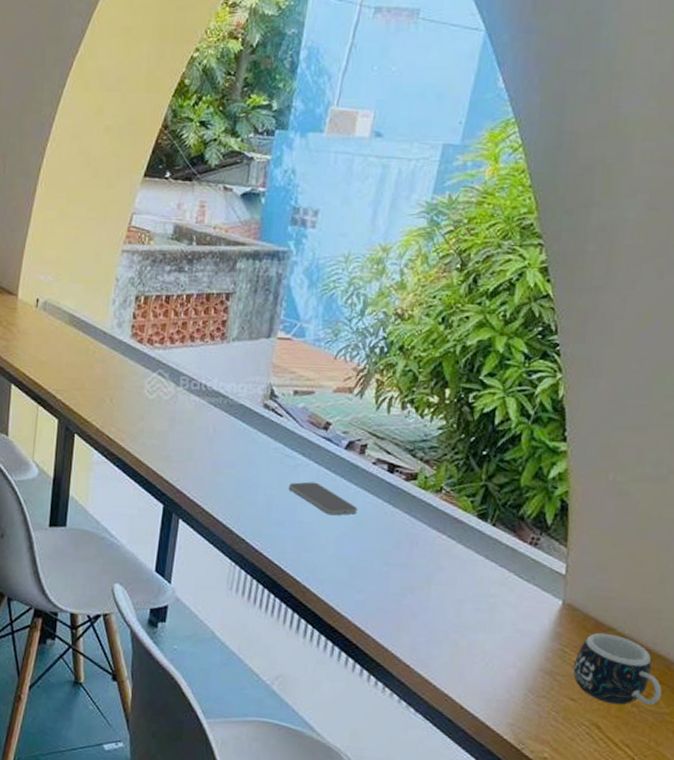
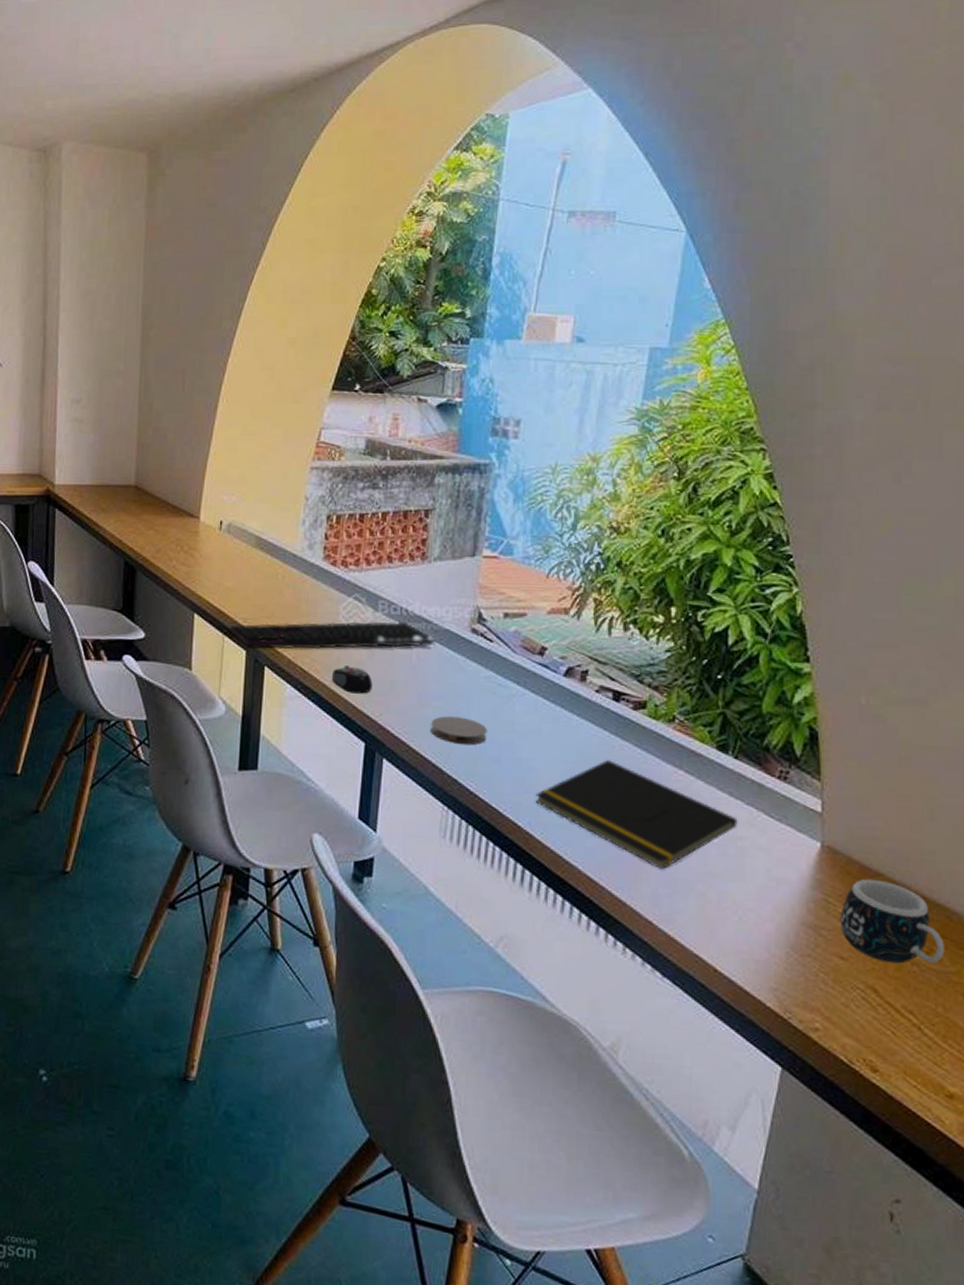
keyboard: none [43,395,230,420] -> present [229,620,434,650]
computer mouse: none [135,435,172,461] -> present [331,665,373,694]
coaster: none [223,482,274,509] -> present [431,716,488,745]
smartphone: present [288,481,358,516] -> none [503,713,582,751]
notepad: none [313,525,491,621] -> present [535,760,738,869]

